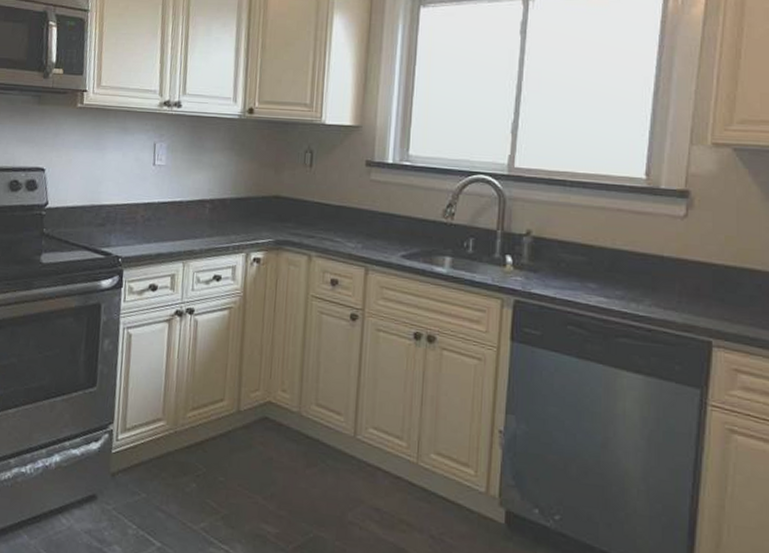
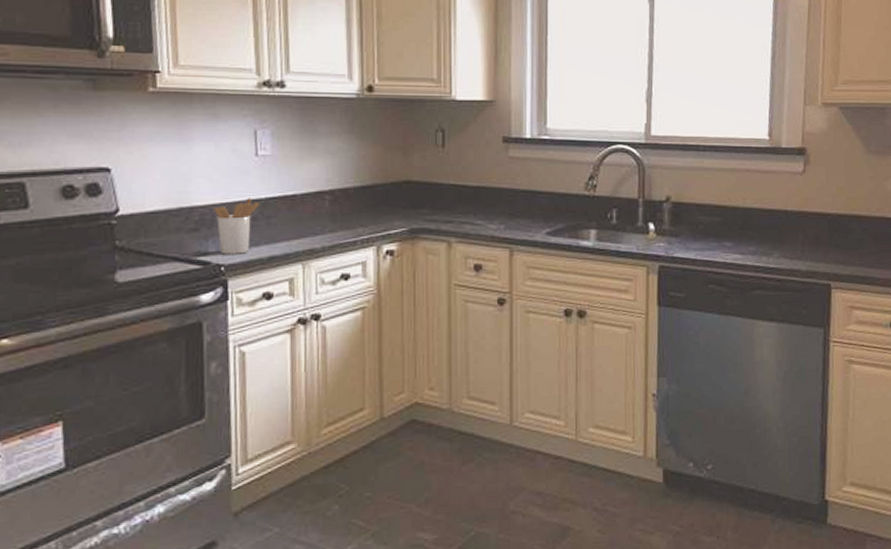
utensil holder: none [117,201,153,249] -> present [214,198,260,254]

